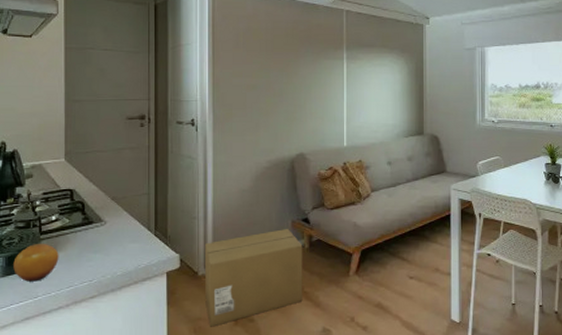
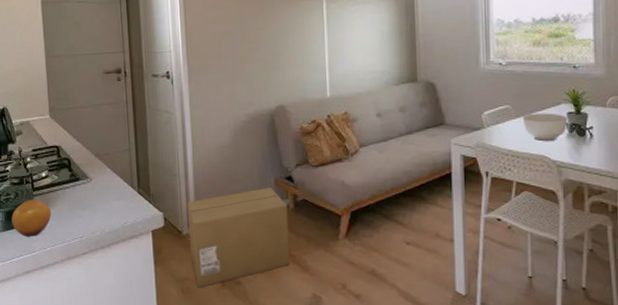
bowl: none [510,163,546,187] -> present [522,113,568,141]

